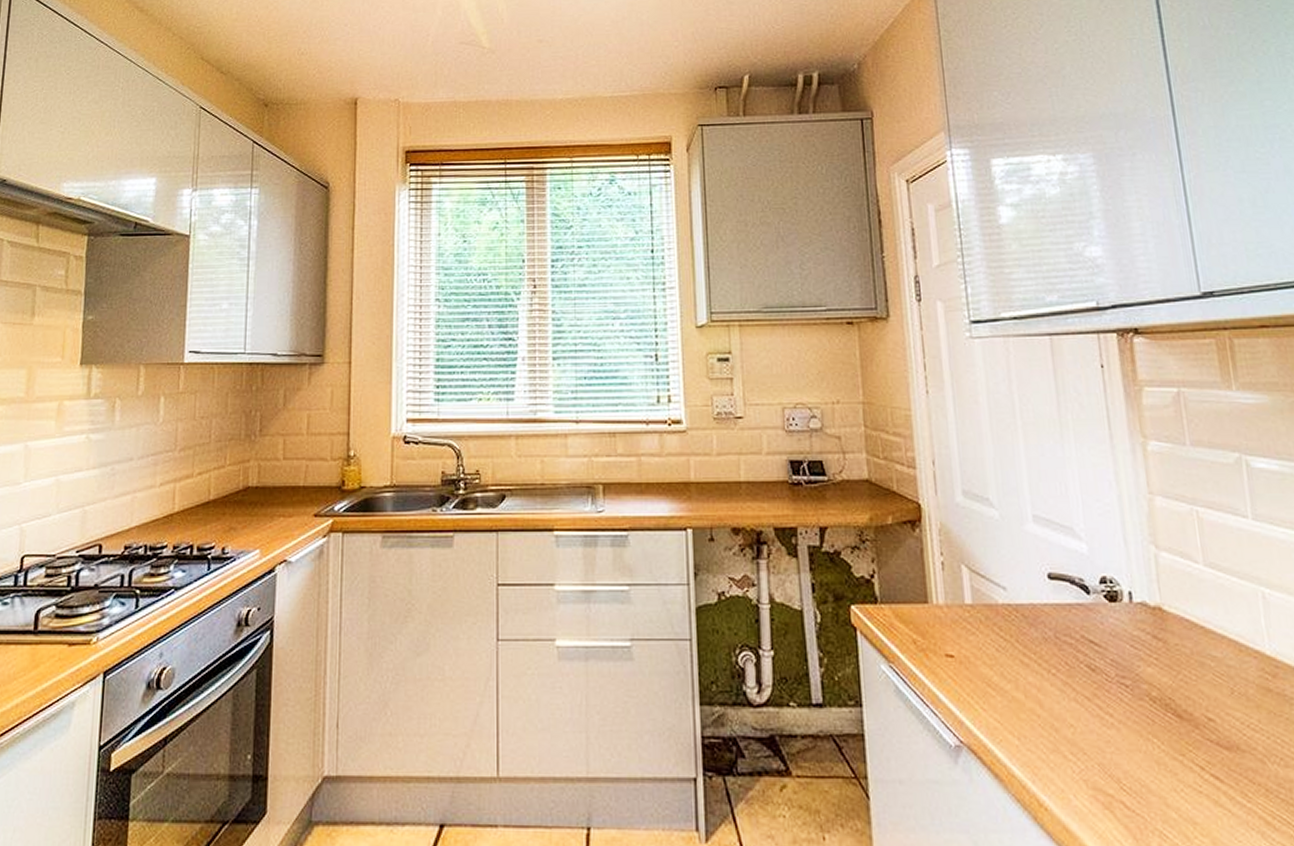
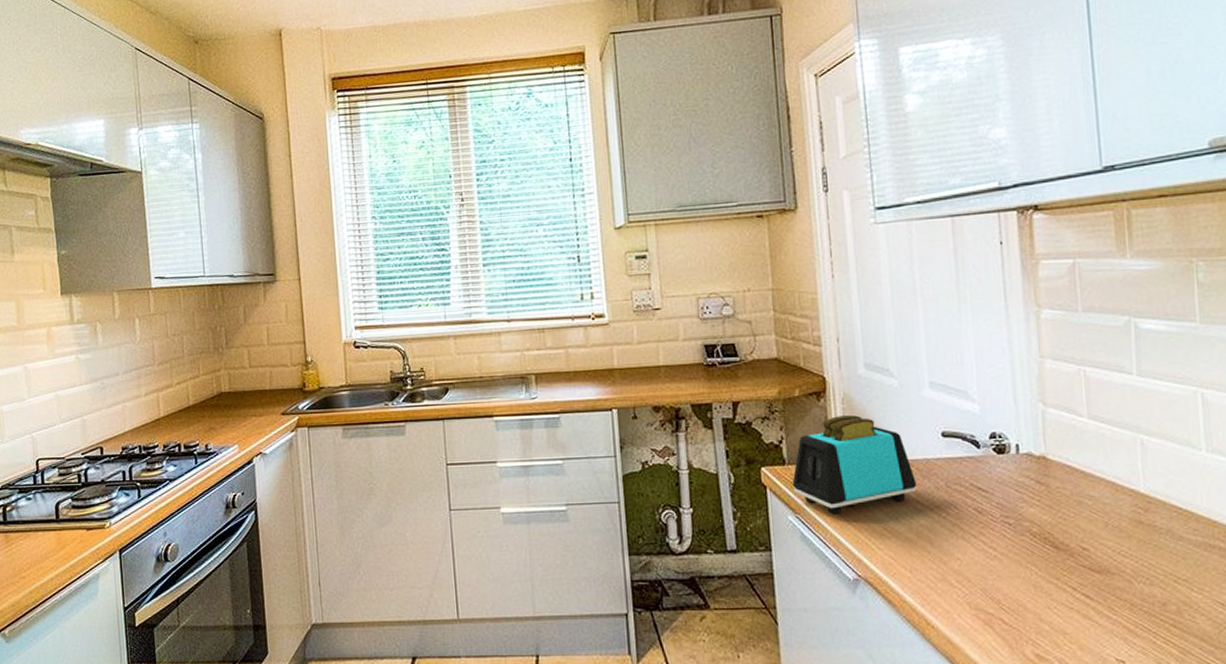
toaster: none [885,548,1023,666] -> present [792,414,917,515]

